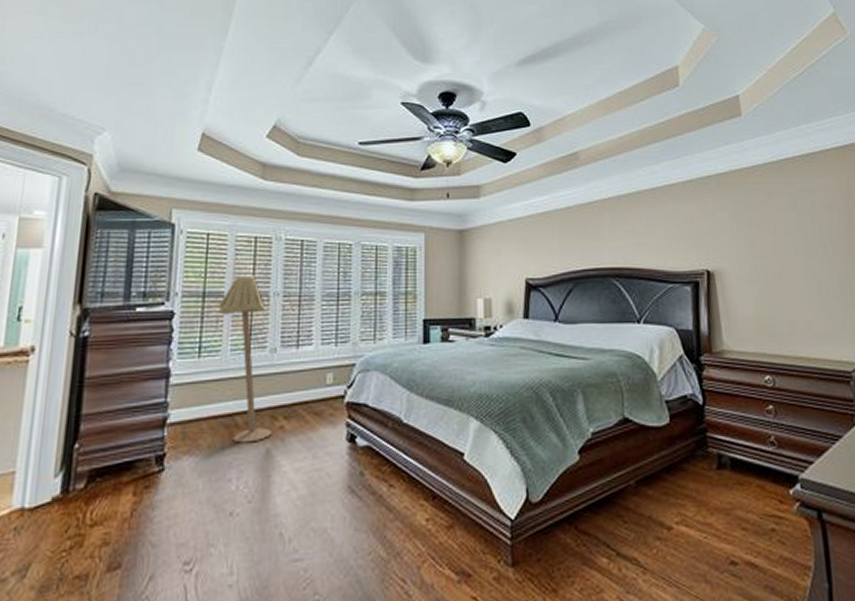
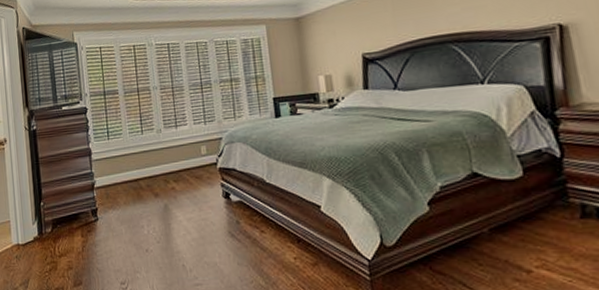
floor lamp: present [218,275,272,443] -> none [115,74,167,201]

